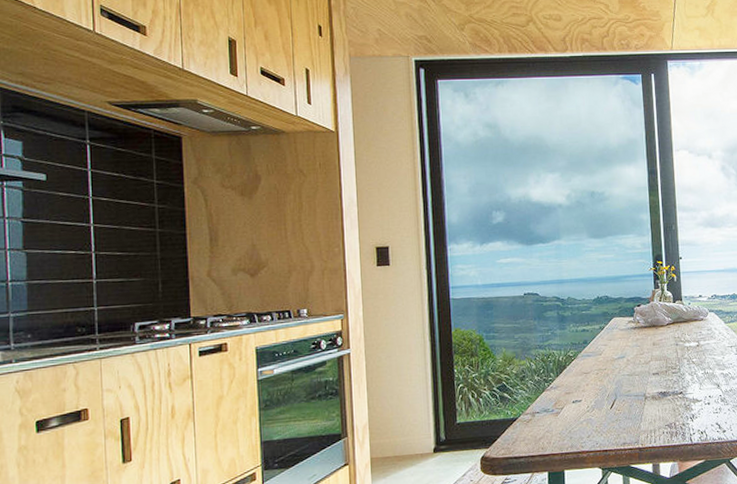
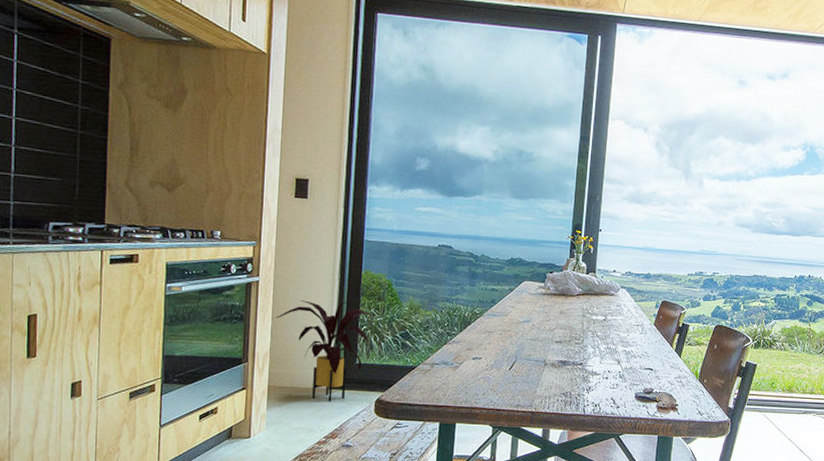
house plant: none [370,362,470,466] -> present [275,300,375,402]

